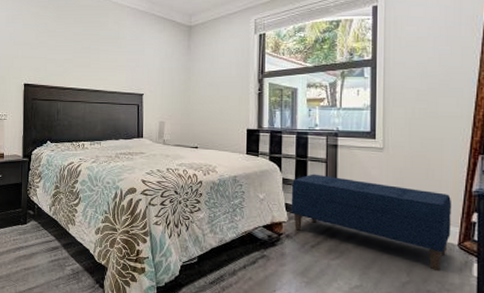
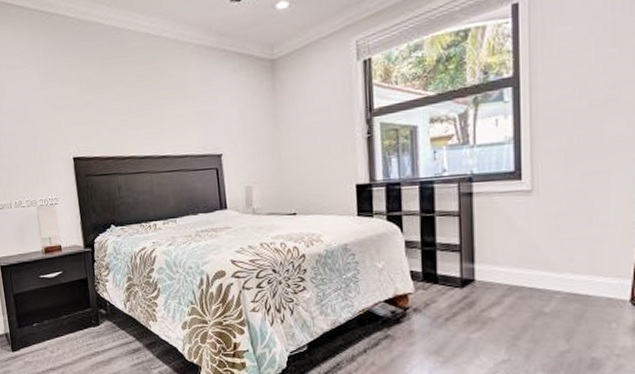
bench: present [291,174,452,272] -> none [416,231,623,335]

